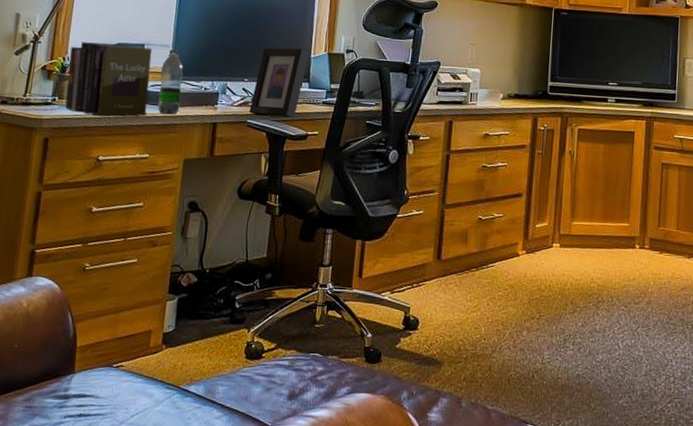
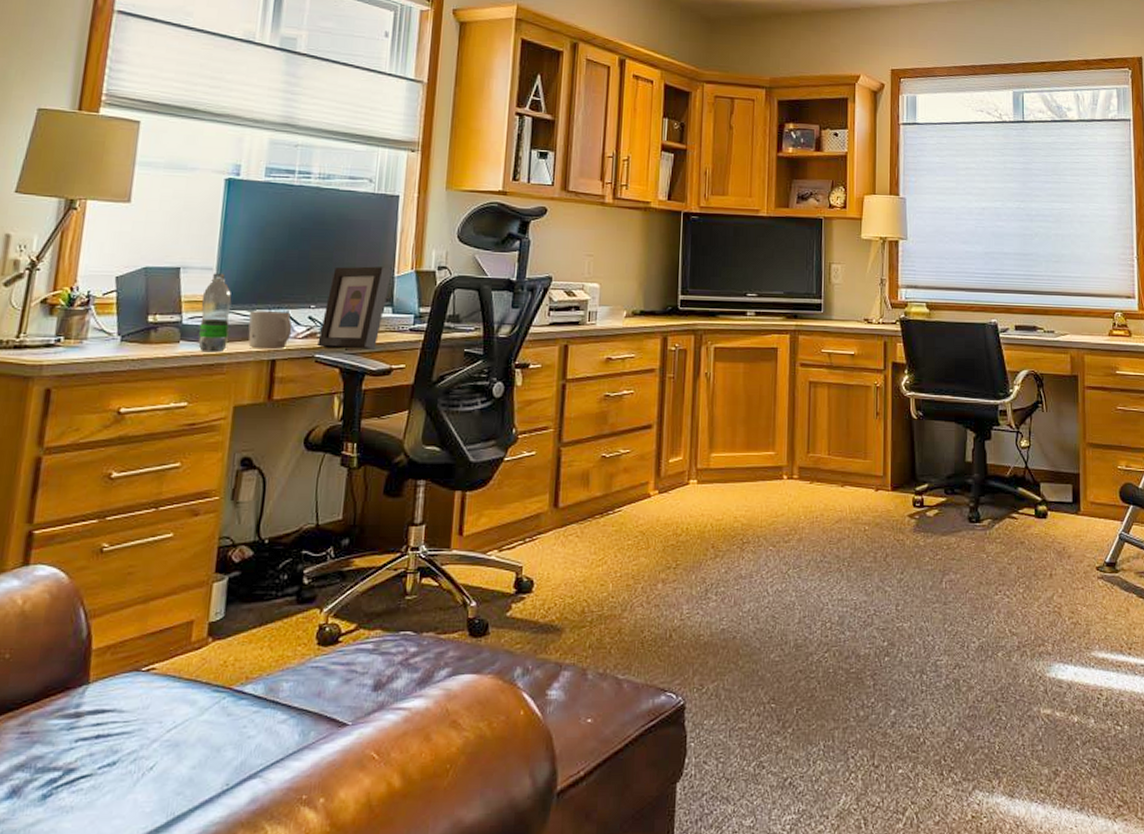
books: present [65,42,153,117] -> none [74,267,191,359]
mug: none [195,82,230,115] -> present [248,311,293,350]

